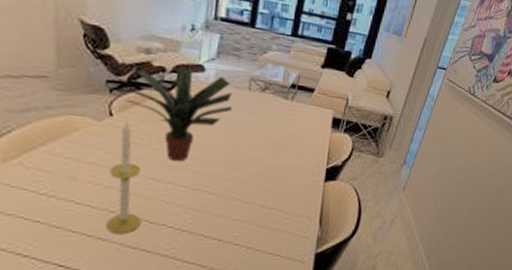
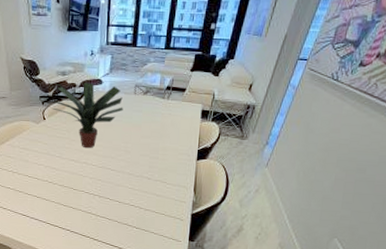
candle: present [105,121,141,235] -> none [47,123,68,197]

